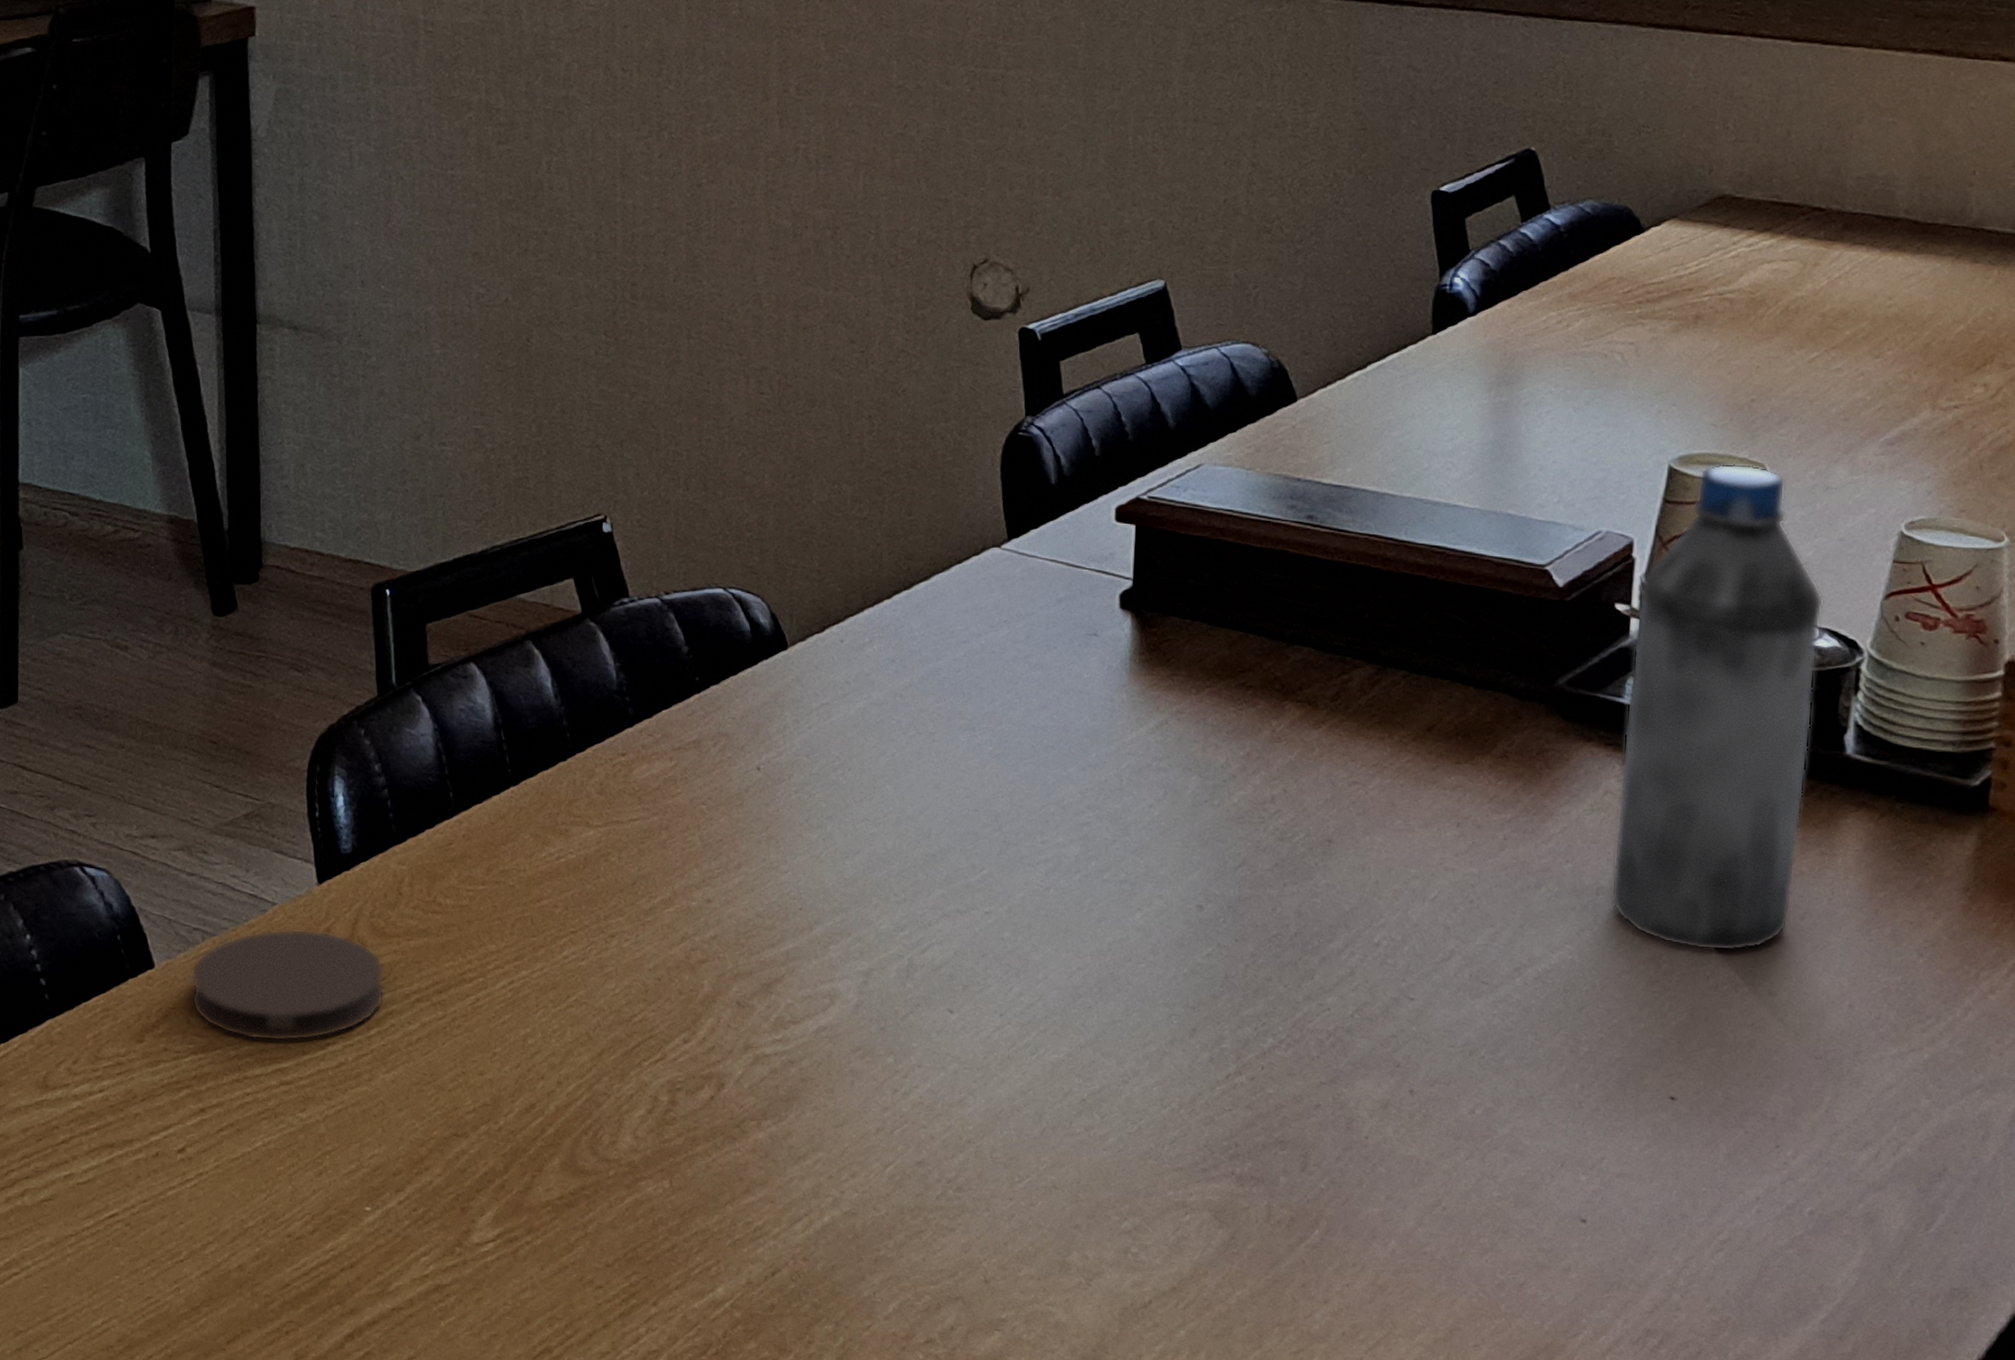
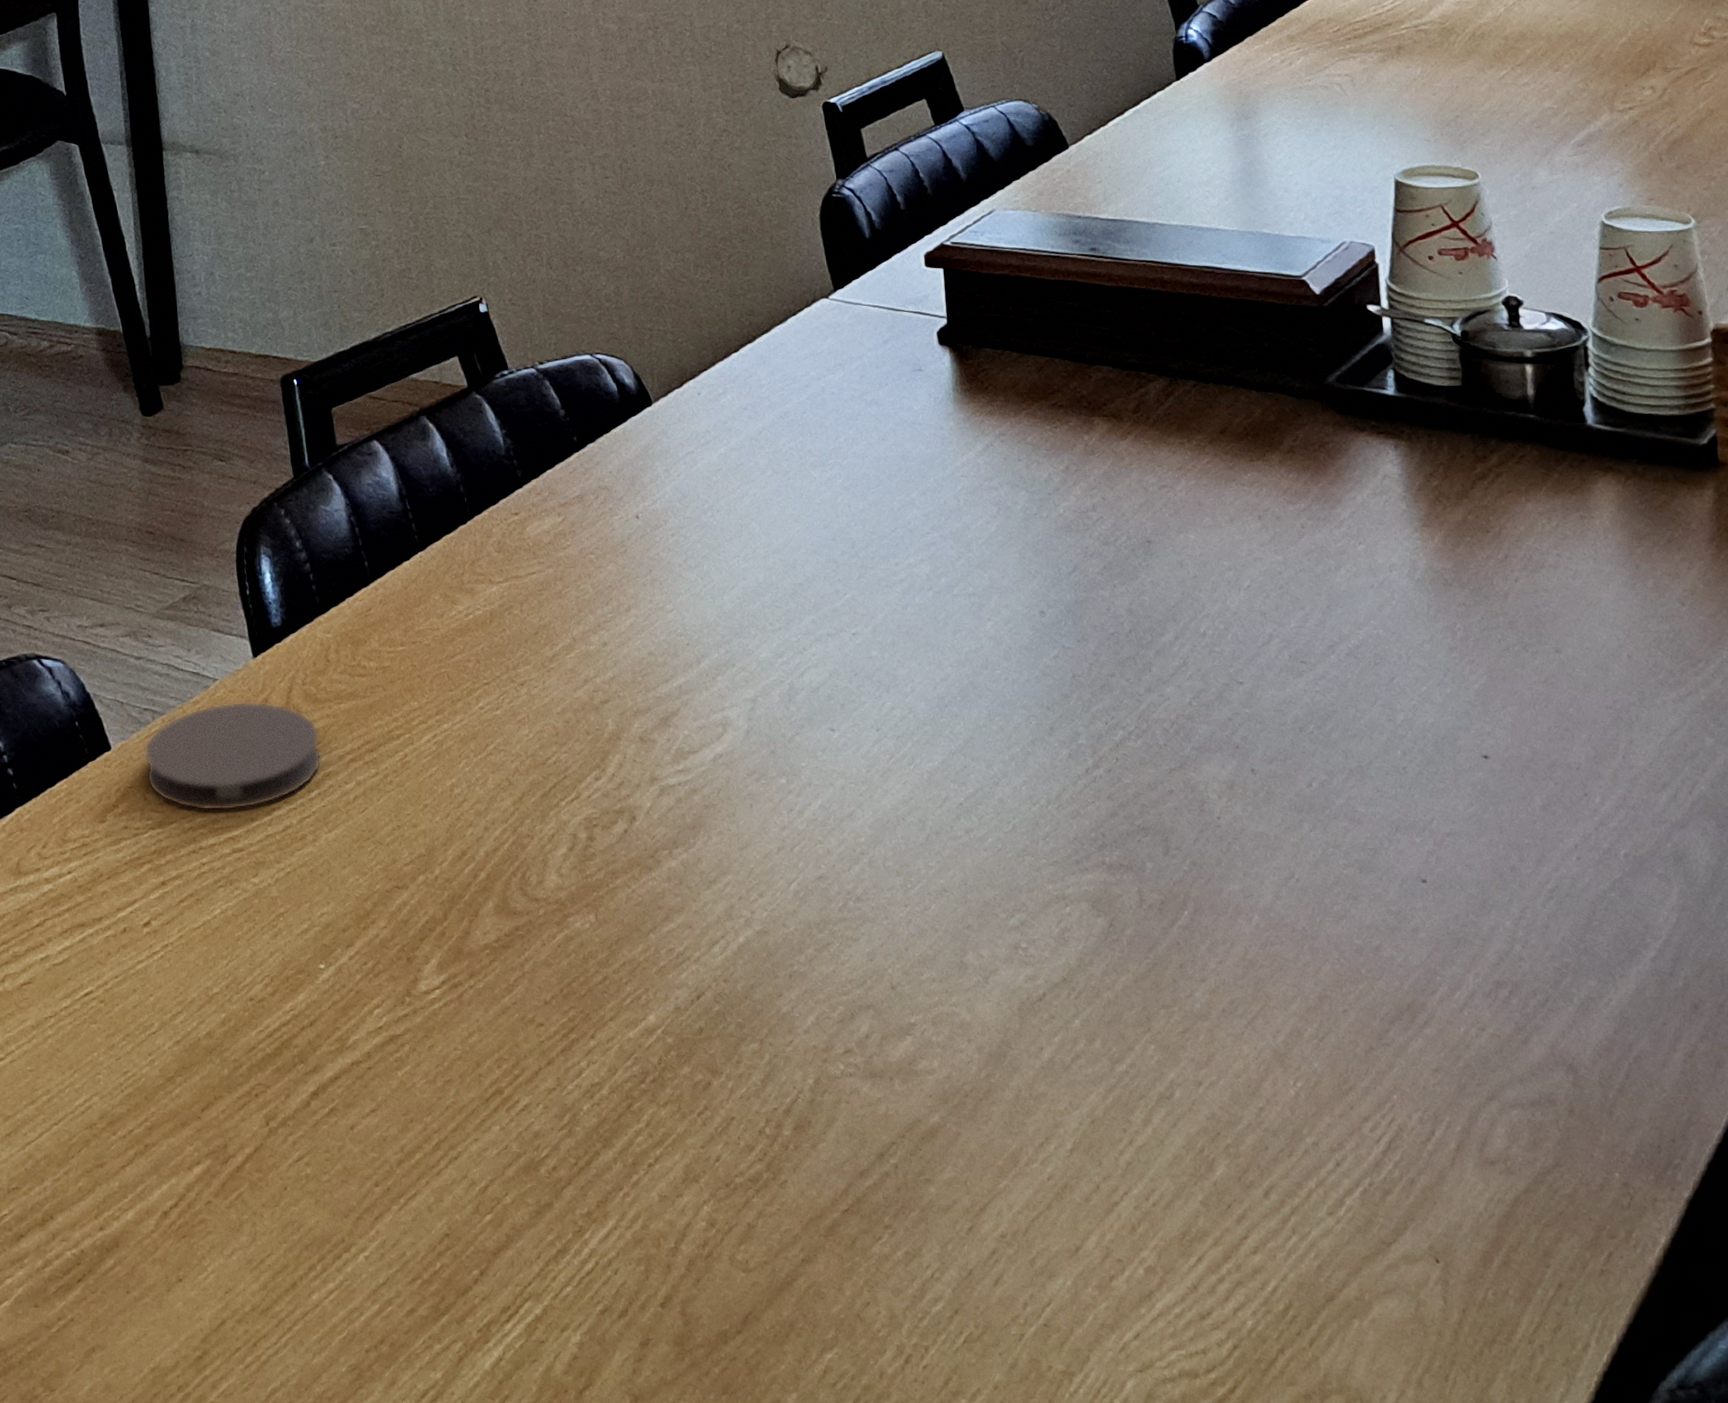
water bottle: present [1610,464,1824,952] -> none [1385,173,1563,616]

